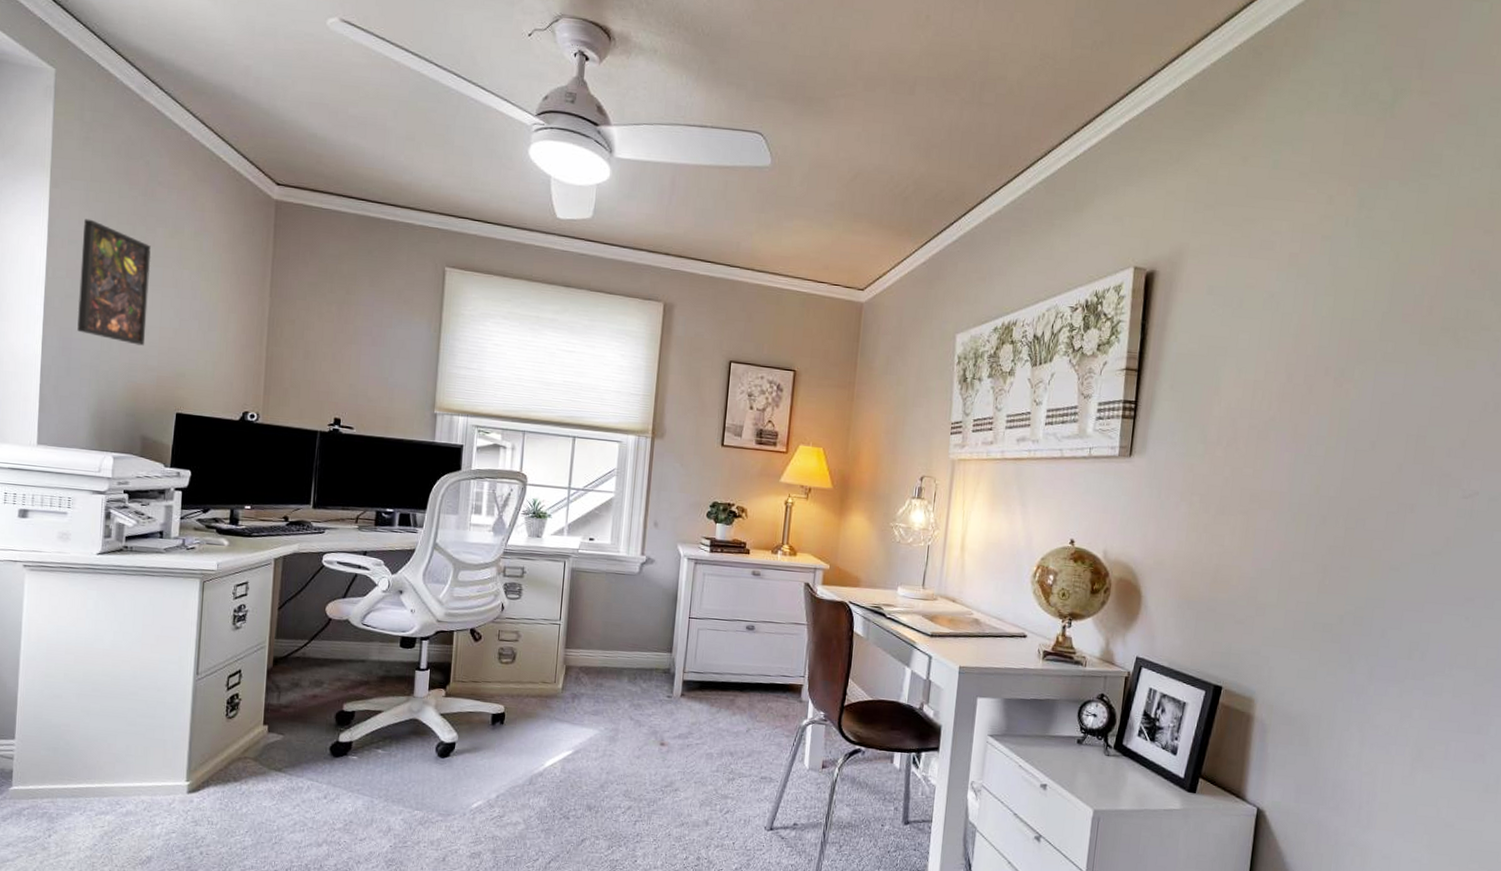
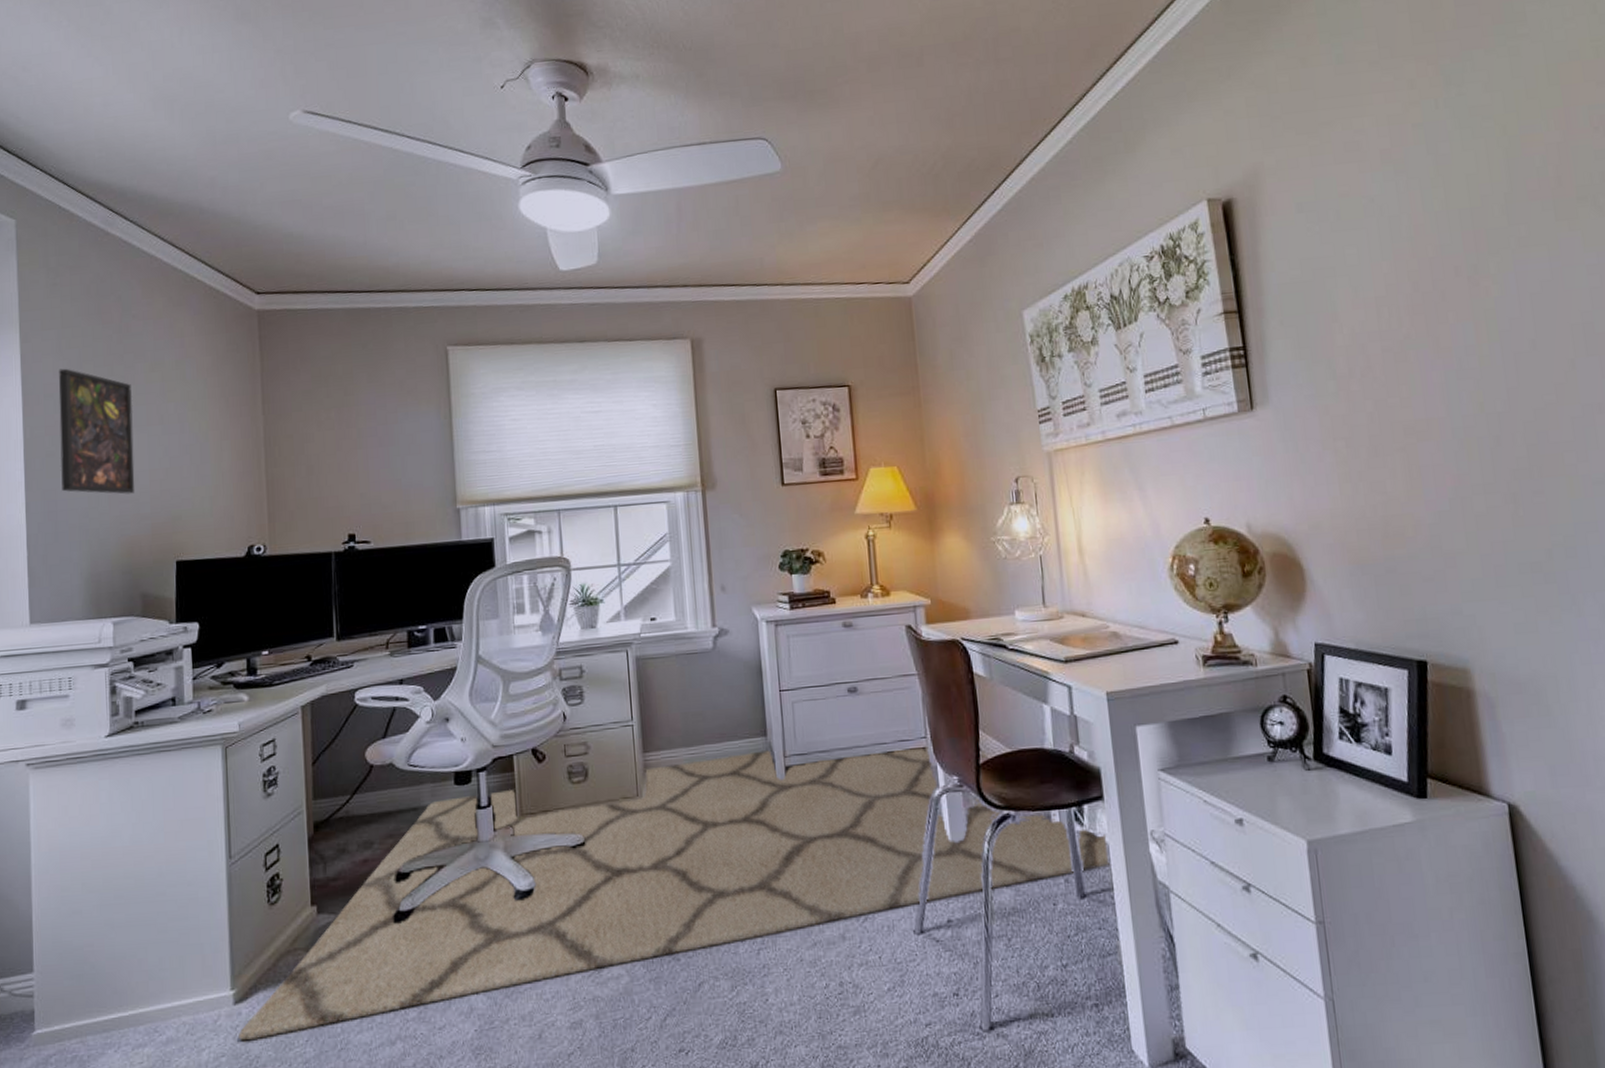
rug: none [188,657,936,824] -> present [238,747,1113,1041]

